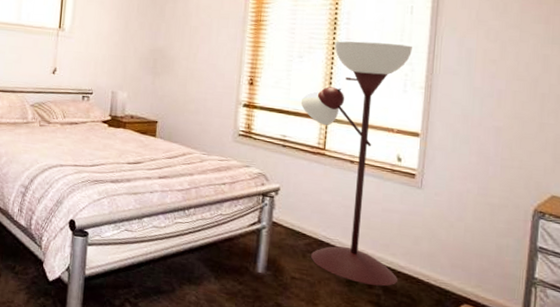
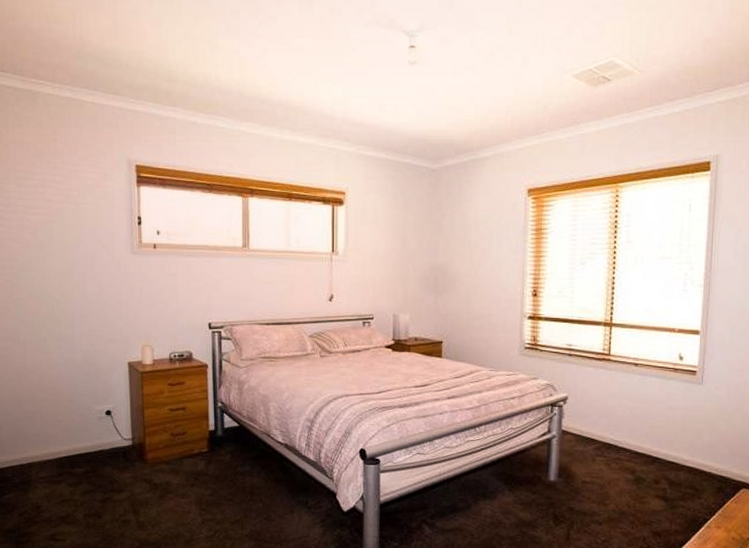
floor lamp: present [300,41,412,287] -> none [584,243,691,481]

